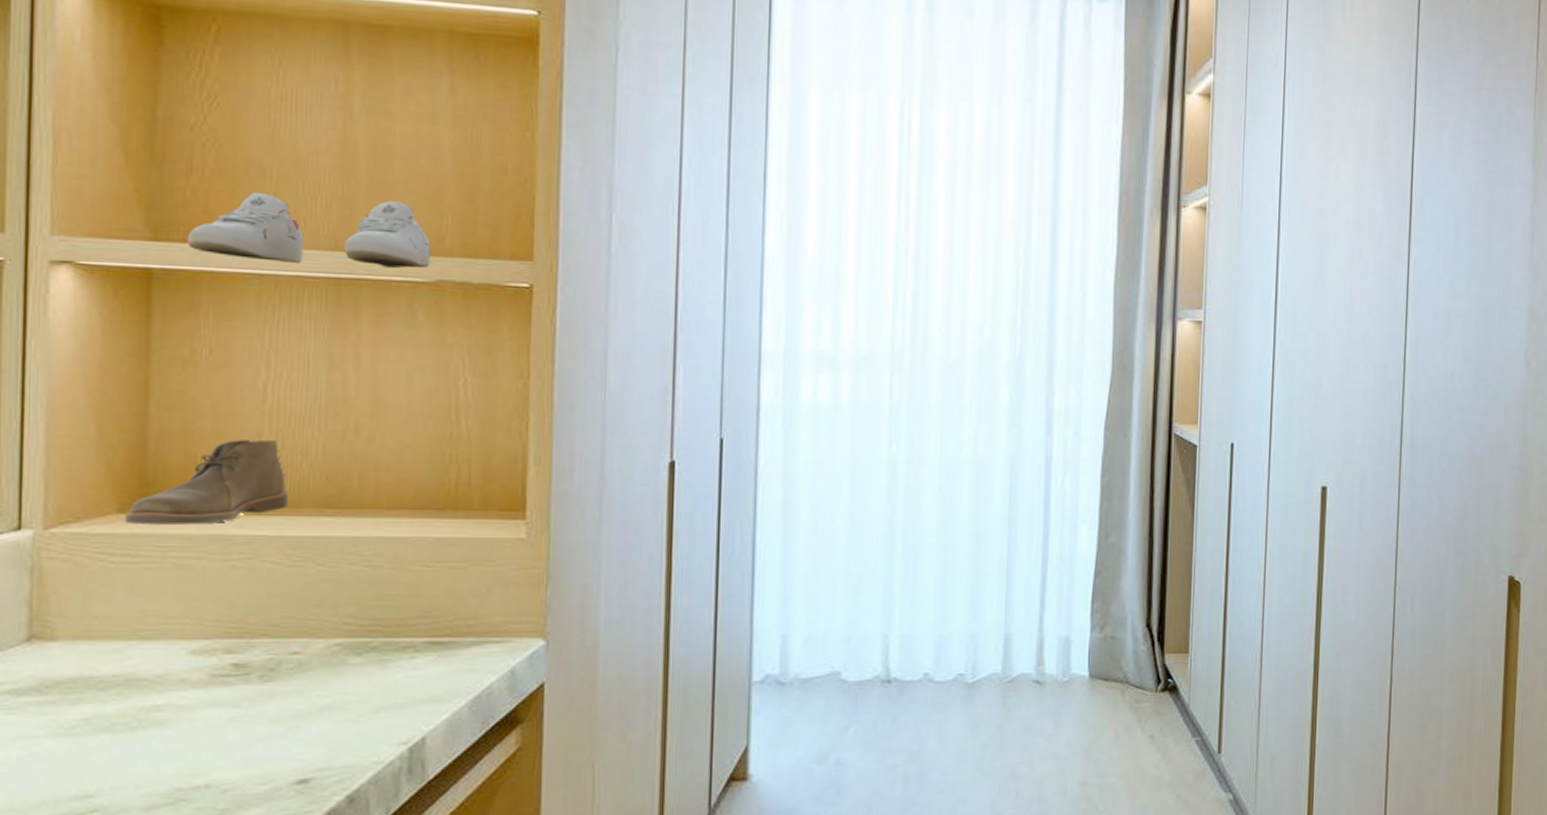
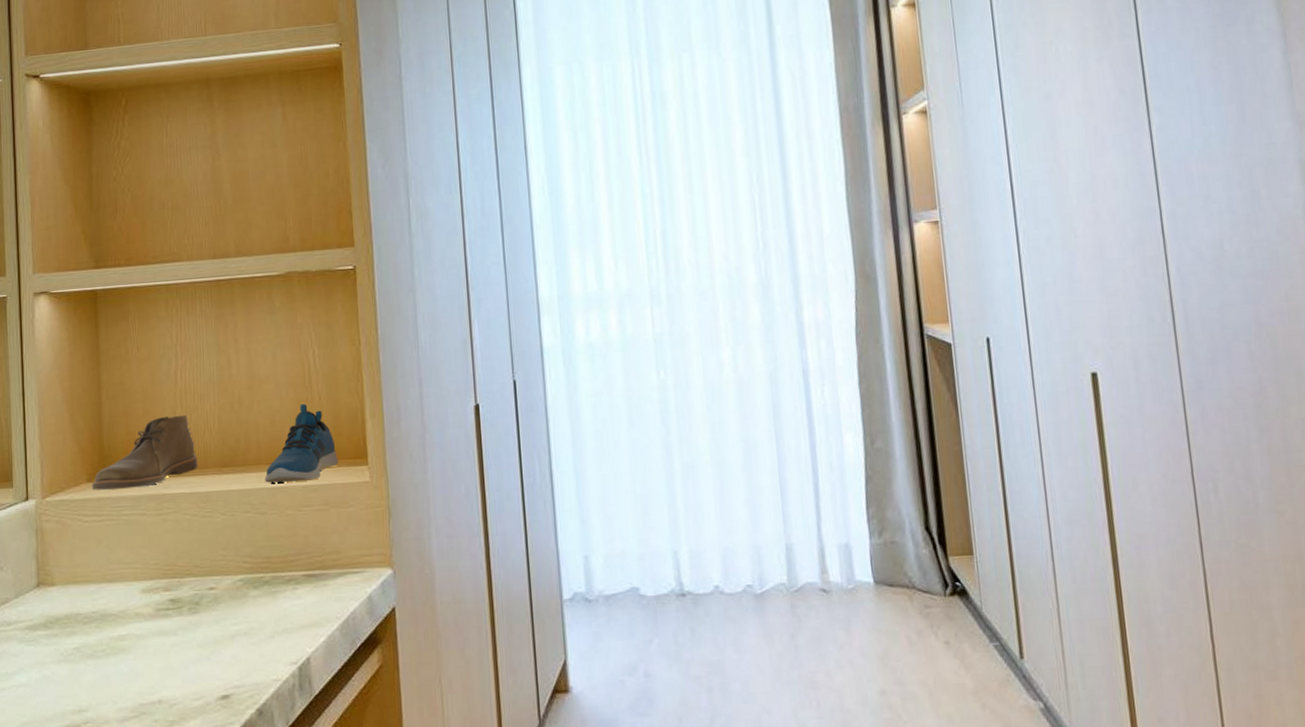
shoe: present [187,193,430,269] -> none [117,213,280,274]
athletic shoe: none [383,440,486,532] -> present [265,403,338,483]

